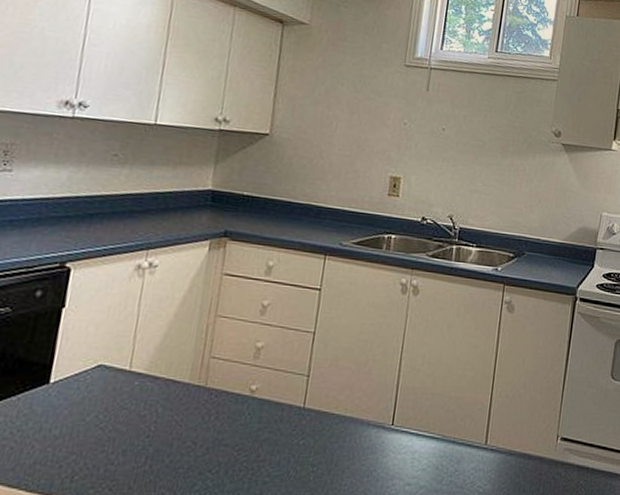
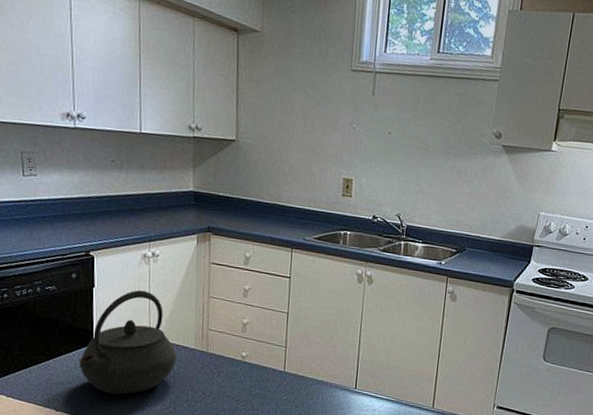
kettle: none [23,310,165,451] -> present [79,290,177,395]

